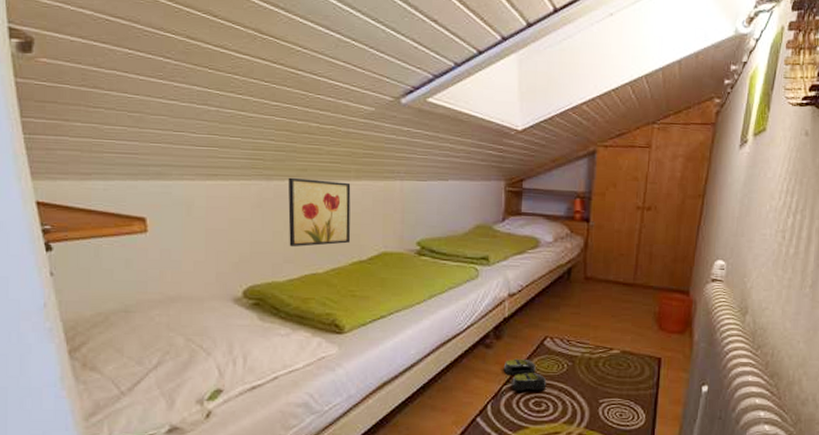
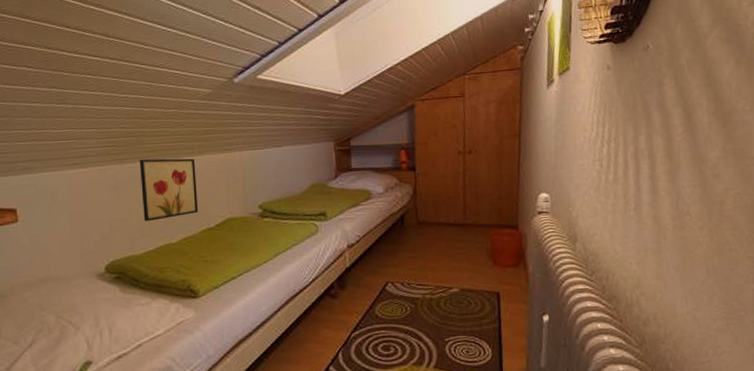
slippers: present [503,358,547,392] -> none [350,305,393,338]

